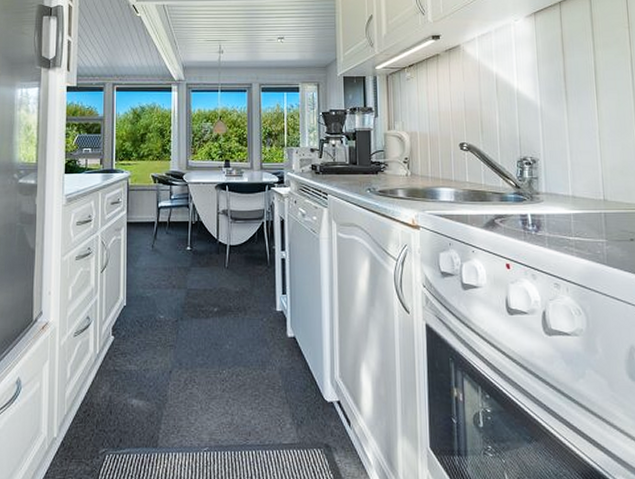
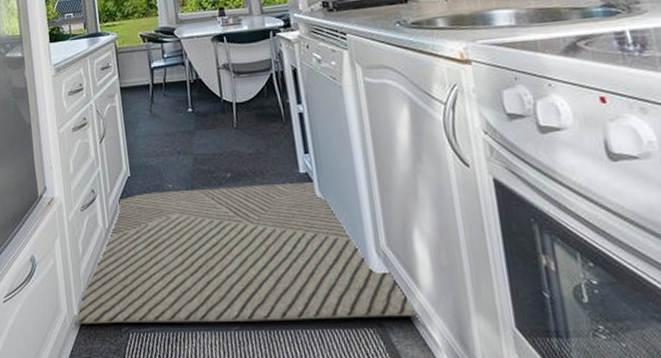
rug: none [52,320,357,446] -> present [74,182,418,324]

